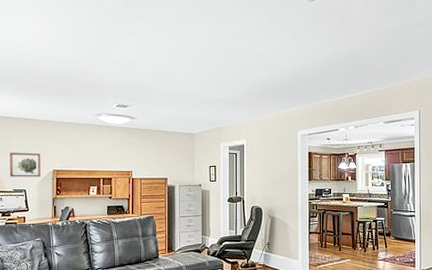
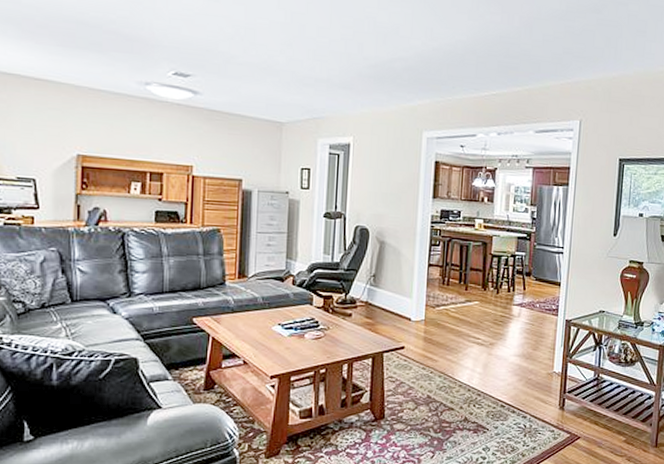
wall art: present [10,152,41,177] -> none [11,125,59,163]

